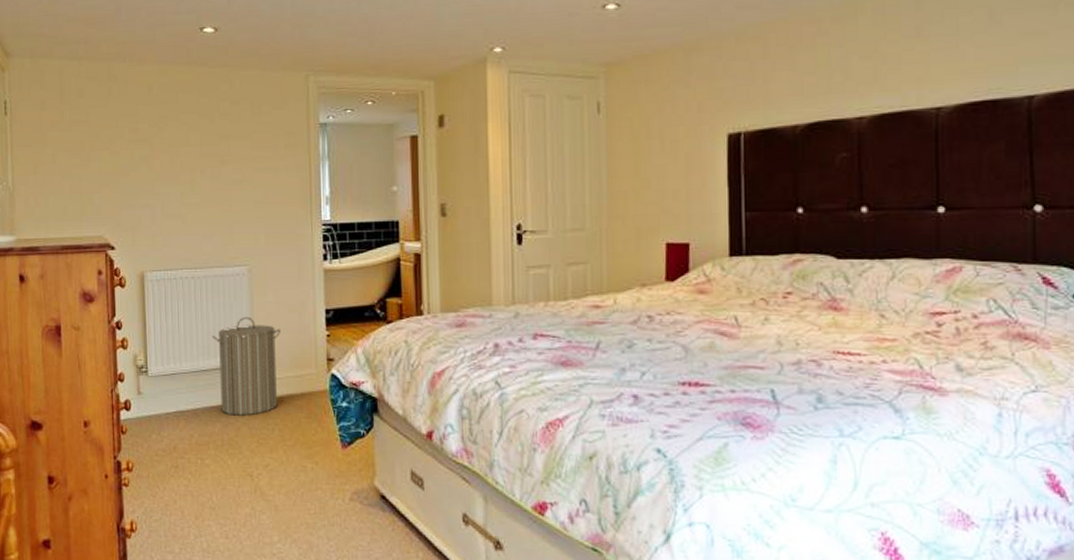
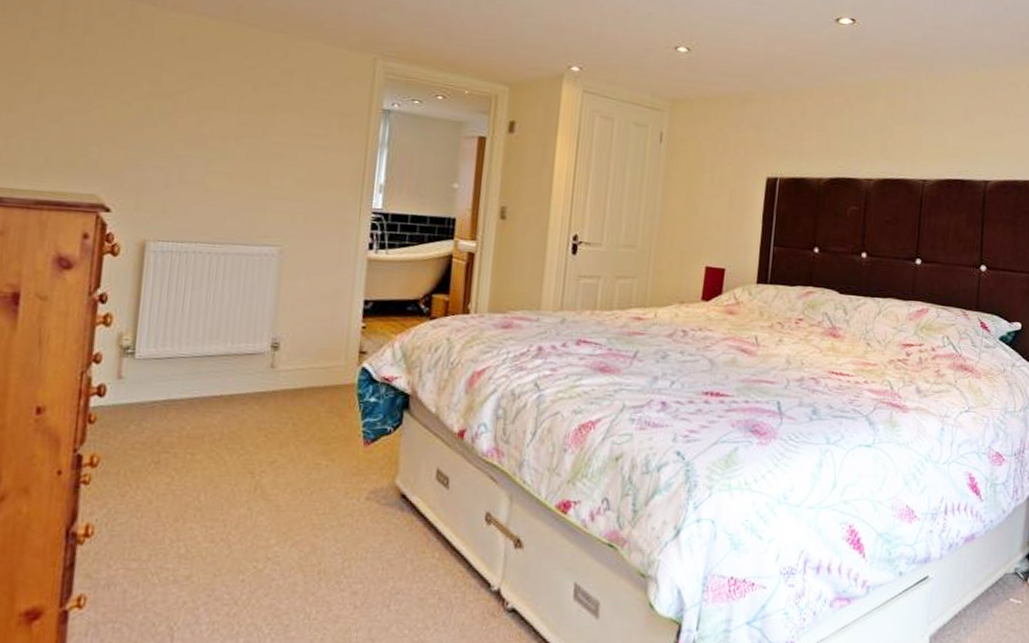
laundry hamper: present [211,316,280,416] -> none [223,300,309,408]

